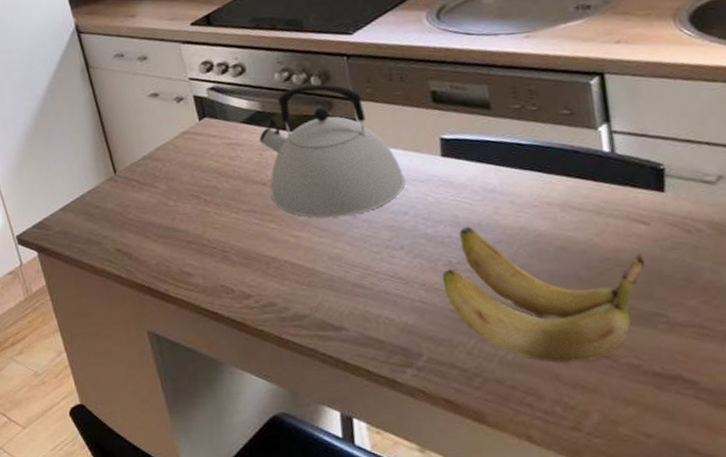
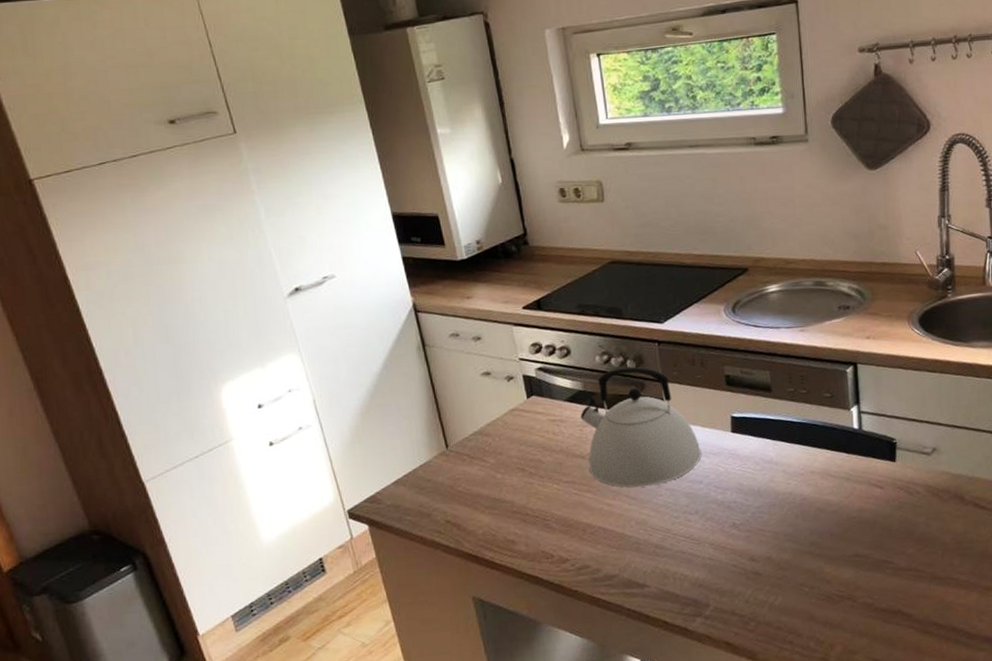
banana: present [442,226,645,363] -> none [728,492,879,605]

